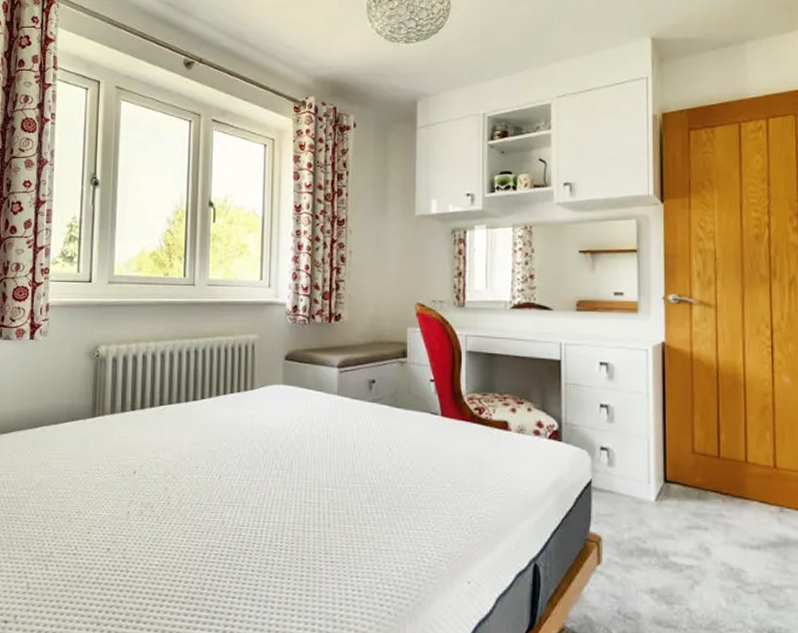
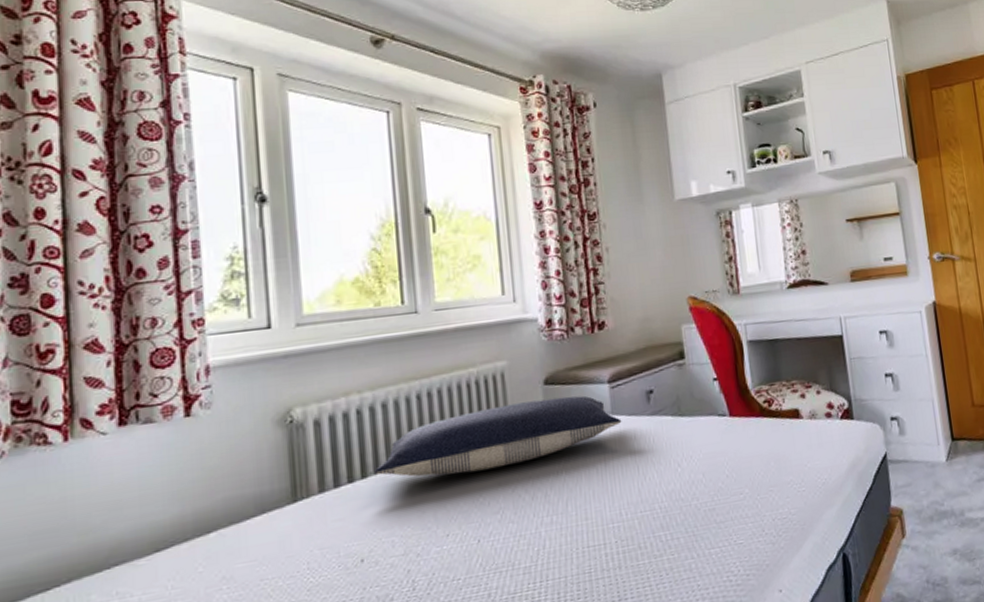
pillow: none [149,371,345,422] -> present [373,396,622,477]

